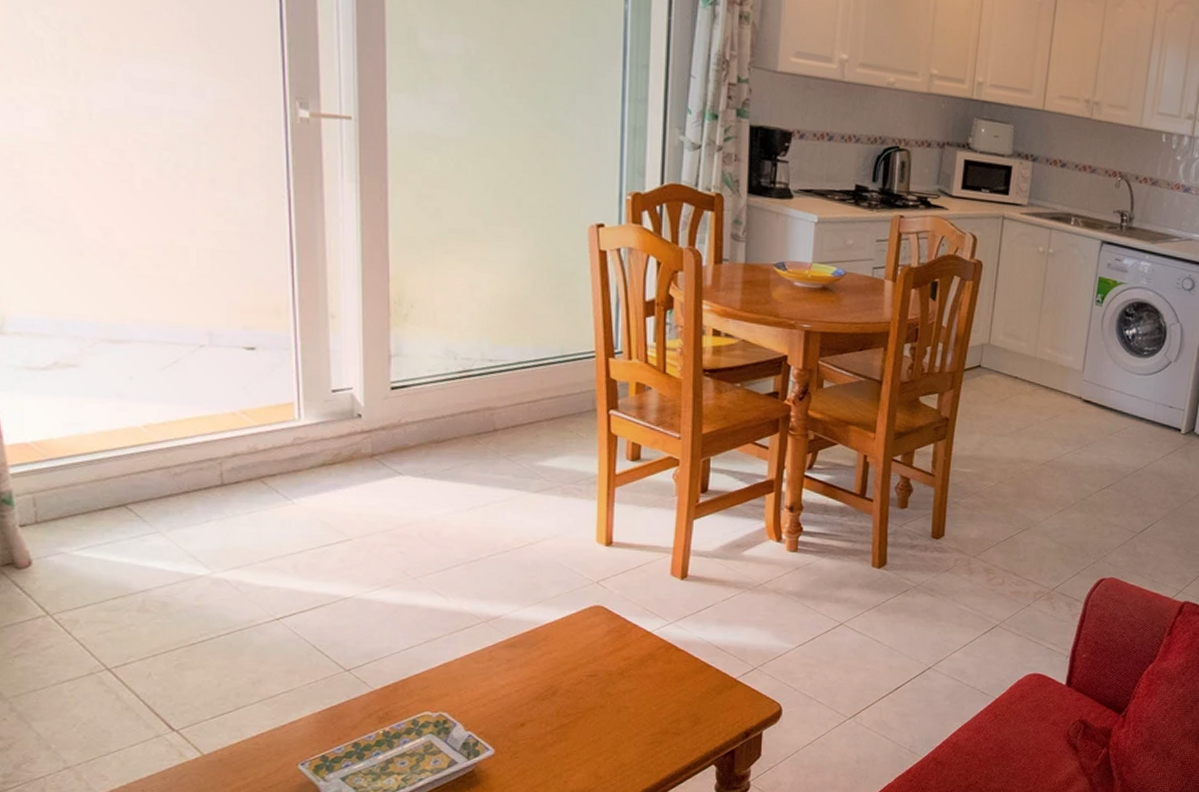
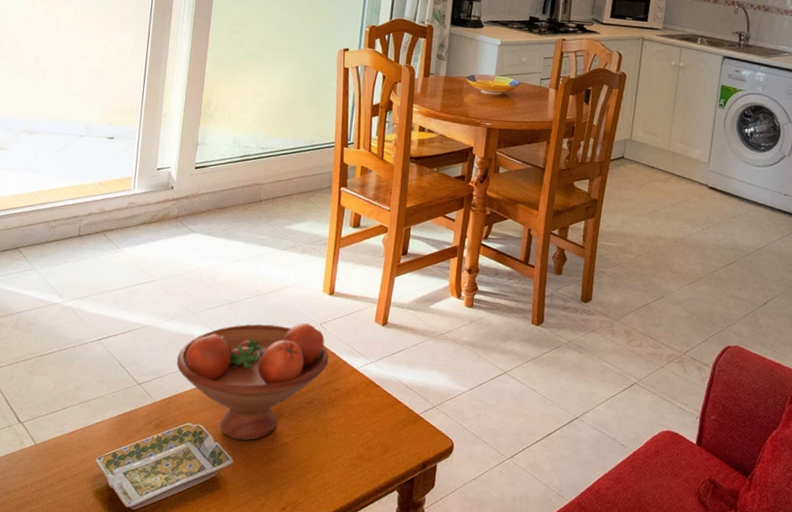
fruit bowl: none [398,581,613,727] -> present [176,322,329,441]

